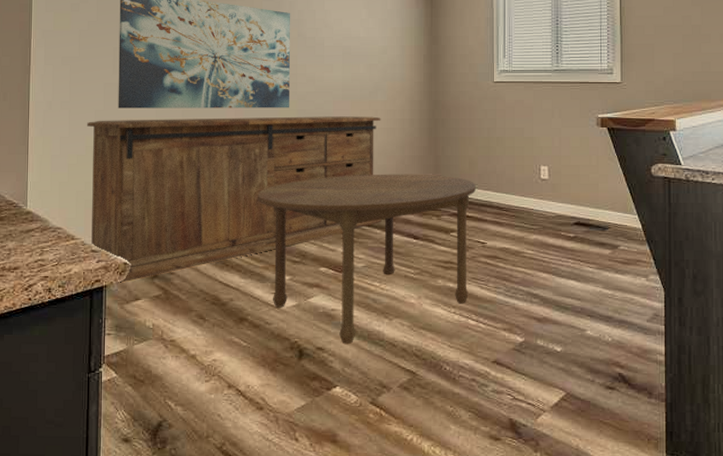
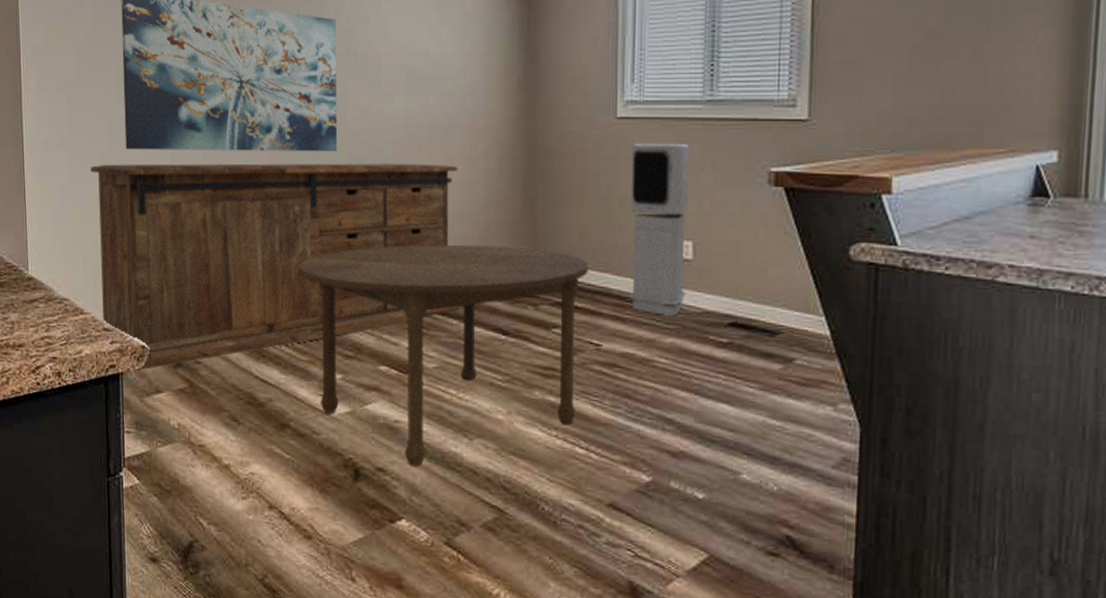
air purifier: none [504,99,544,220] -> present [628,143,689,316]

